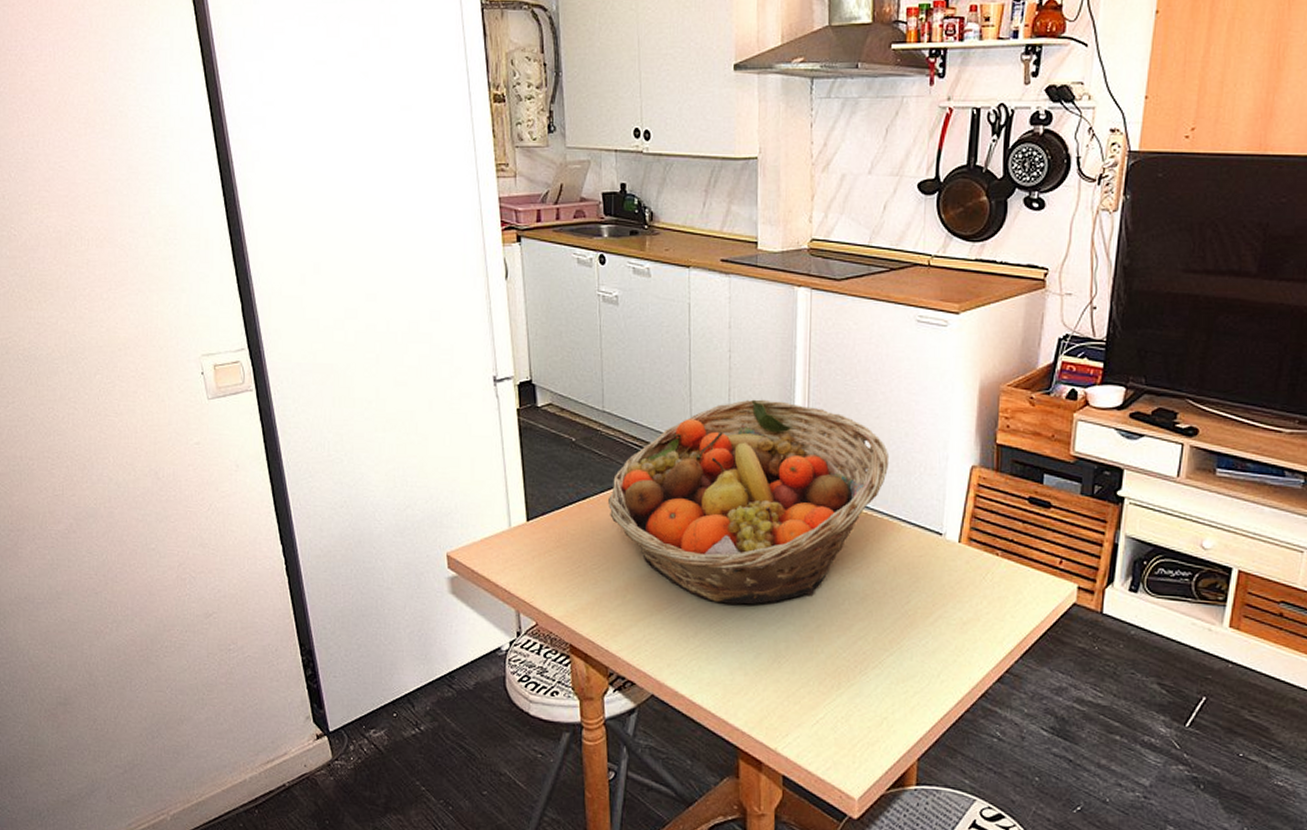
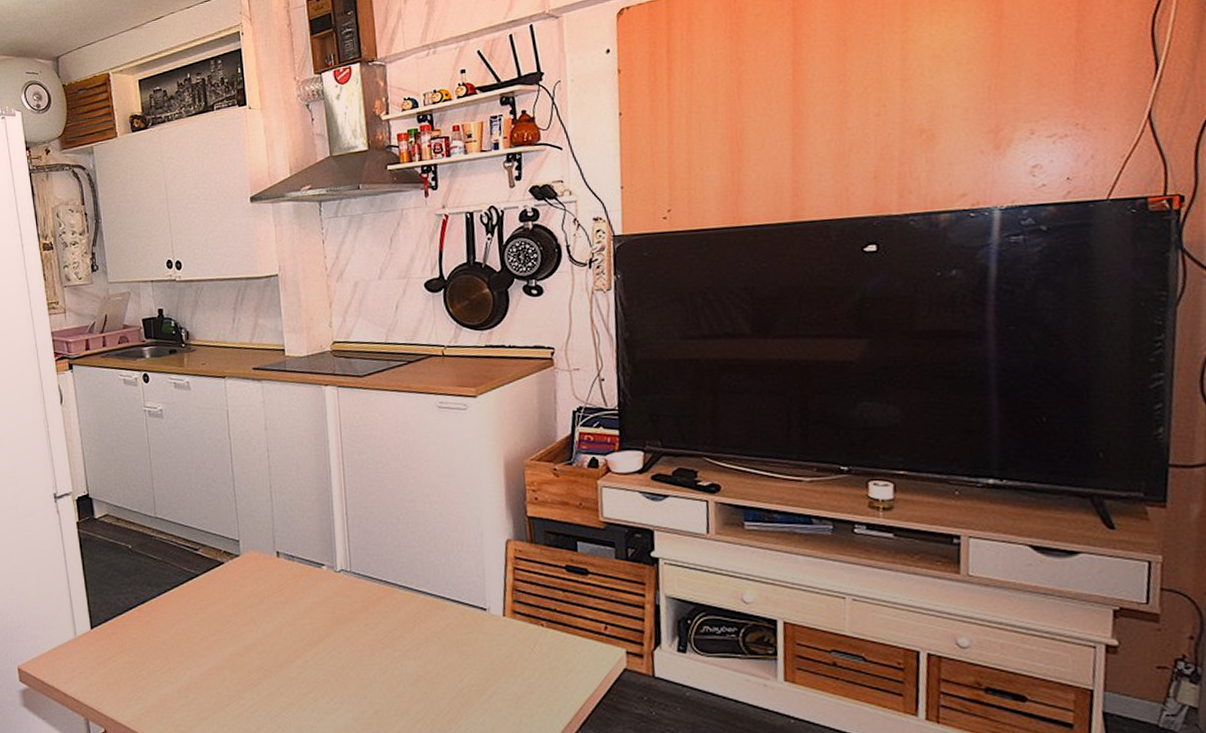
fruit basket: present [607,399,890,605] -> none [165,493,427,696]

